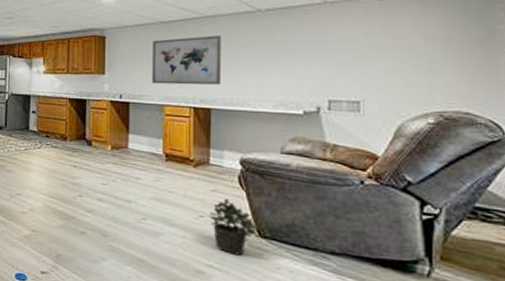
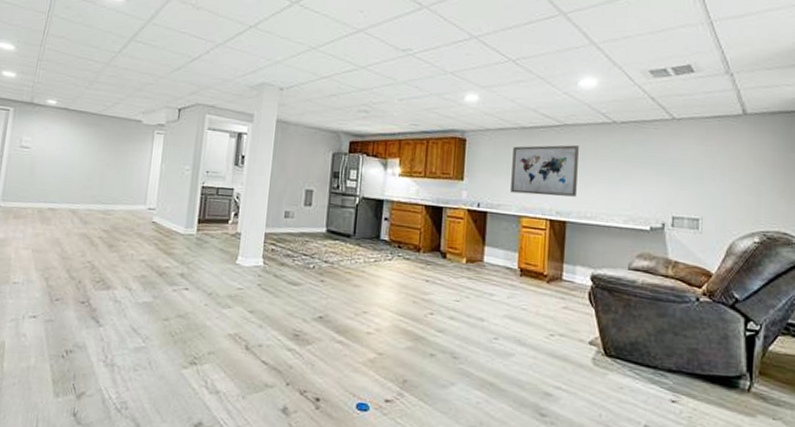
potted plant: present [210,198,258,256] -> none [560,315,605,376]

